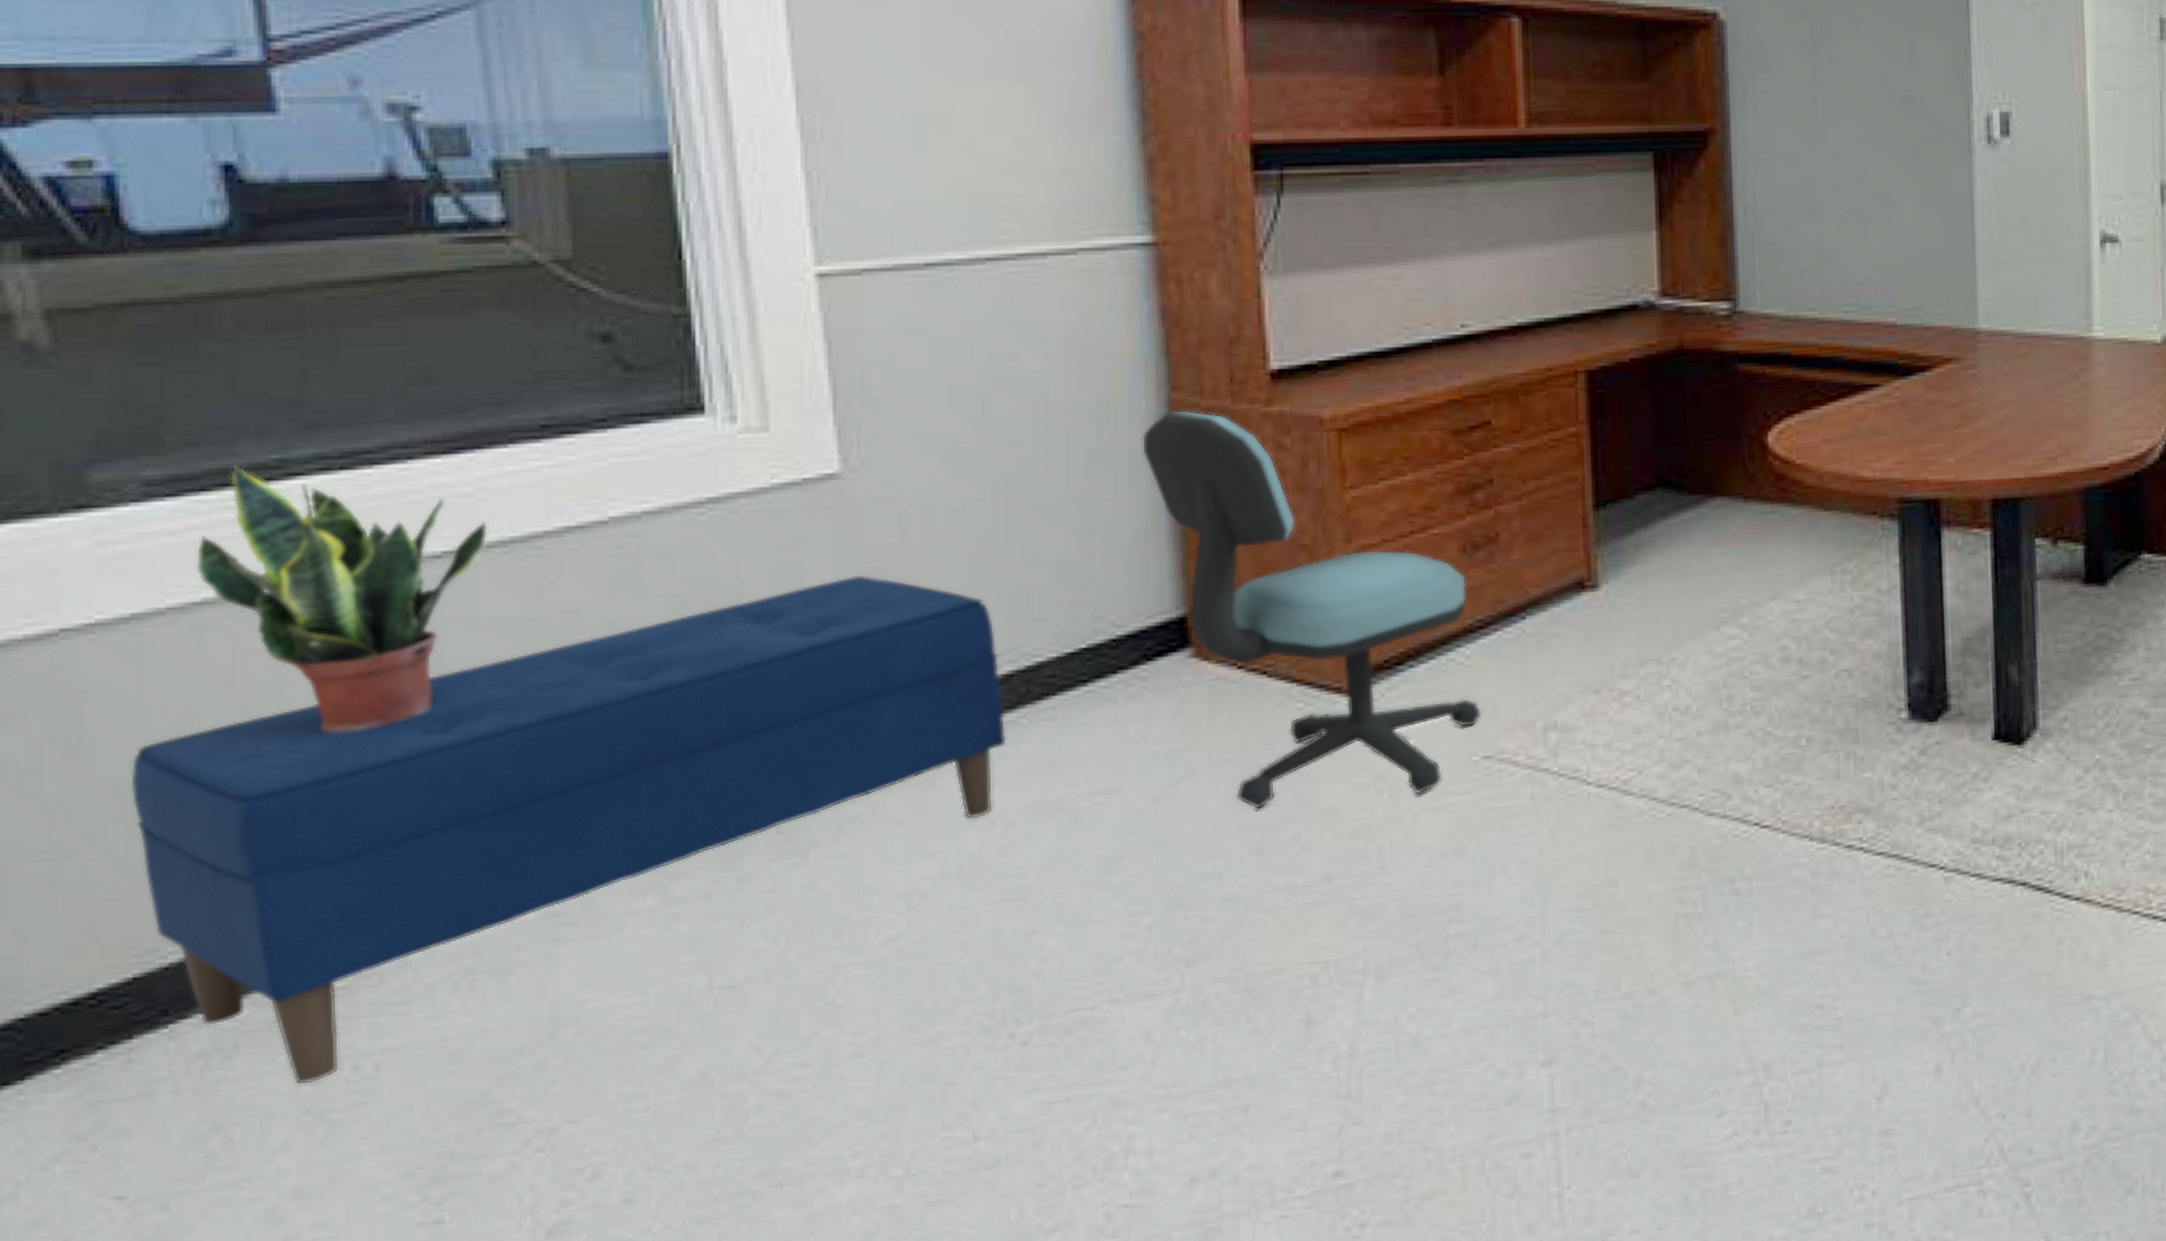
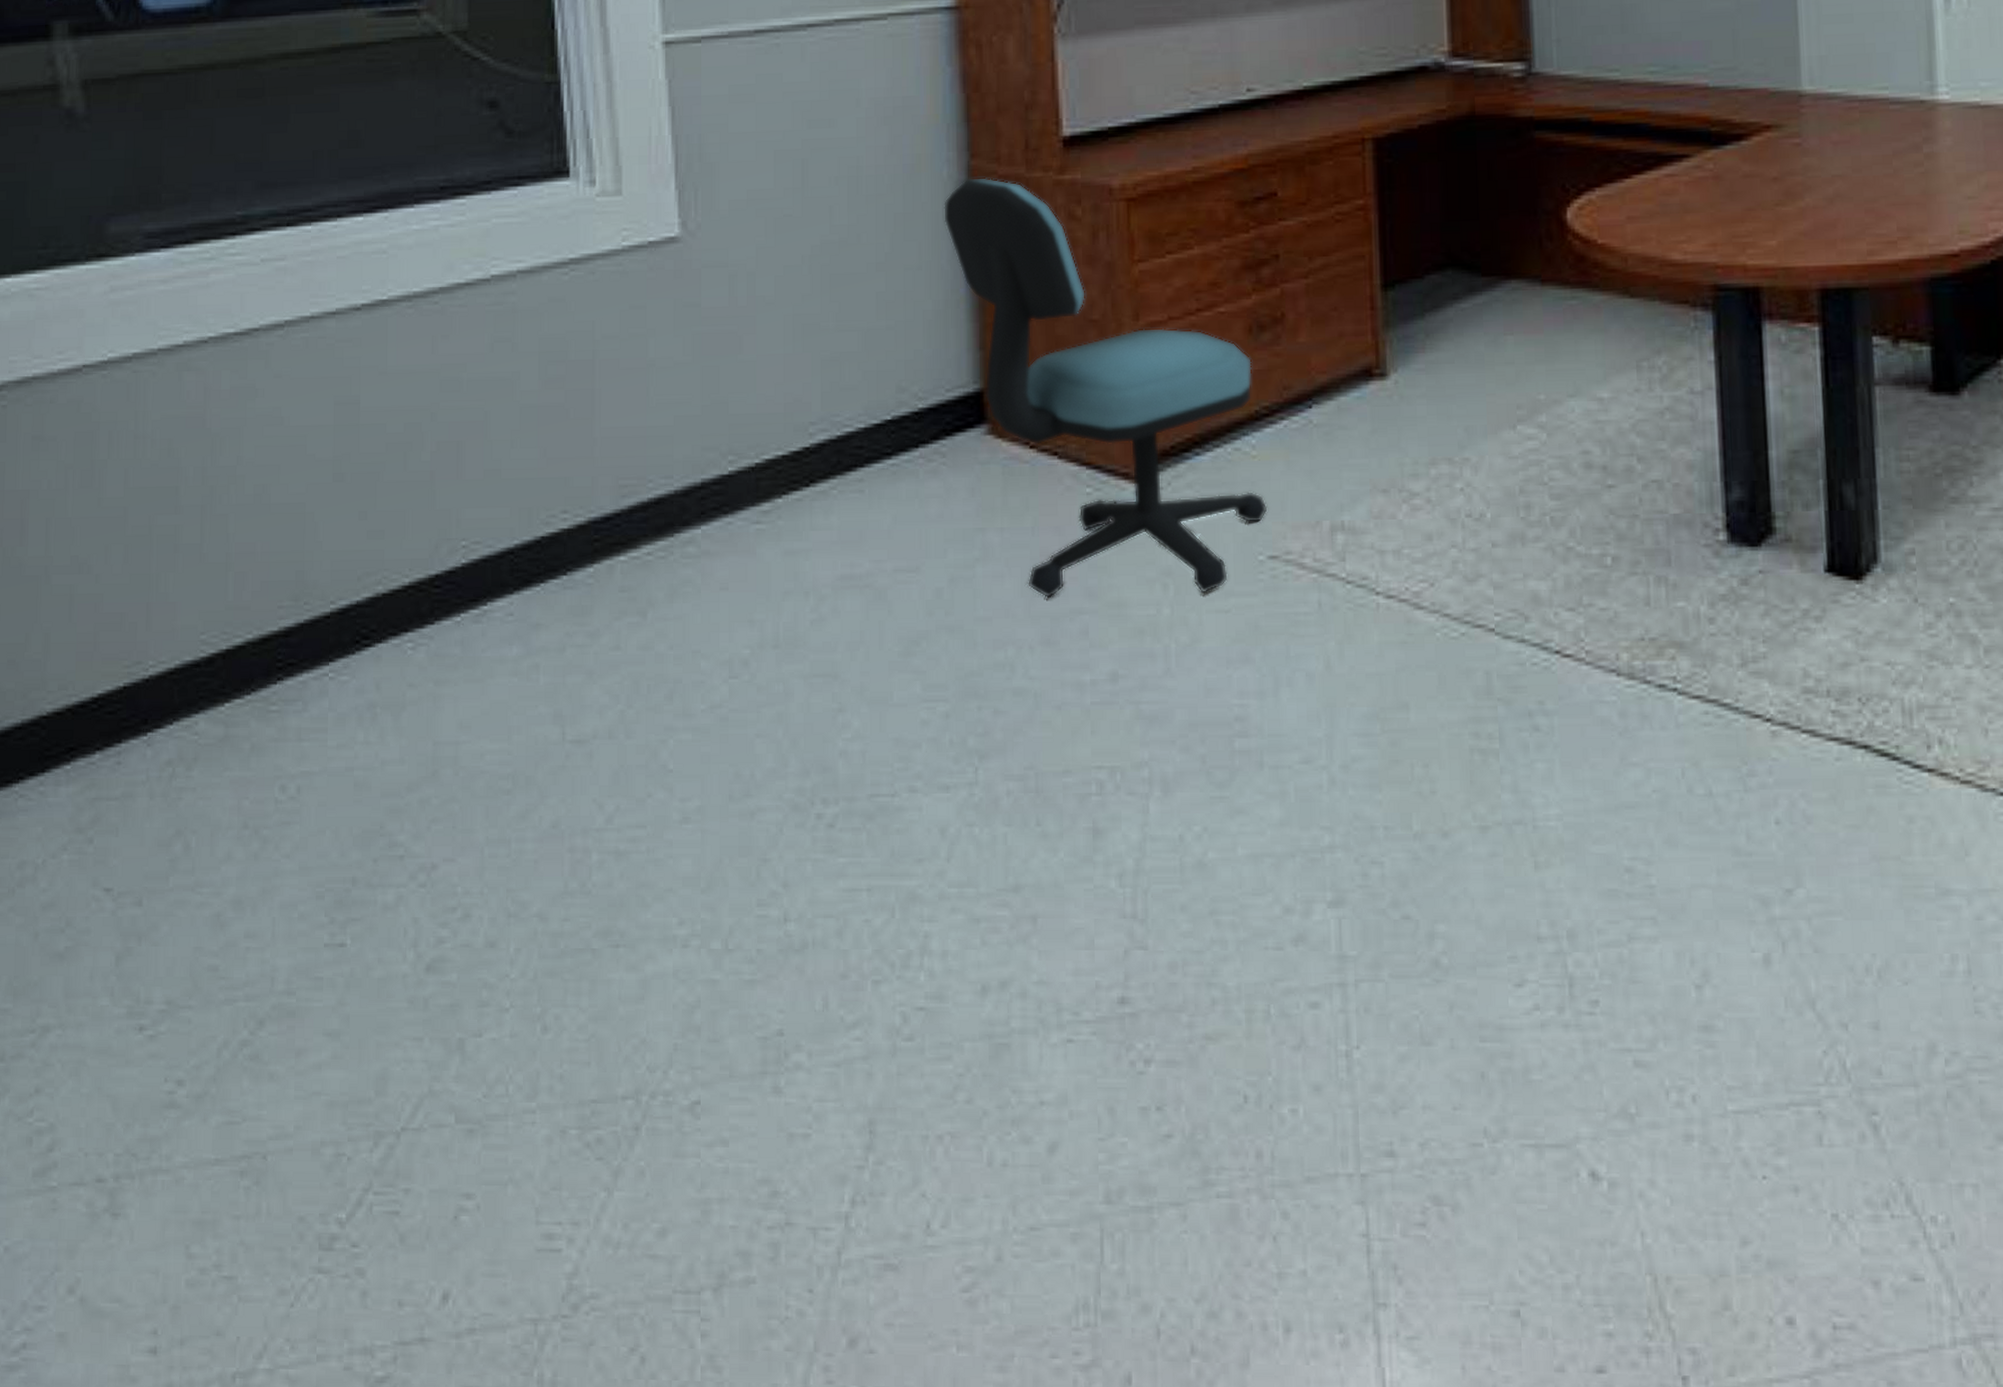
bench: present [130,574,1007,1086] -> none [127,338,819,801]
potted plant: present [196,466,489,733] -> none [180,221,397,470]

